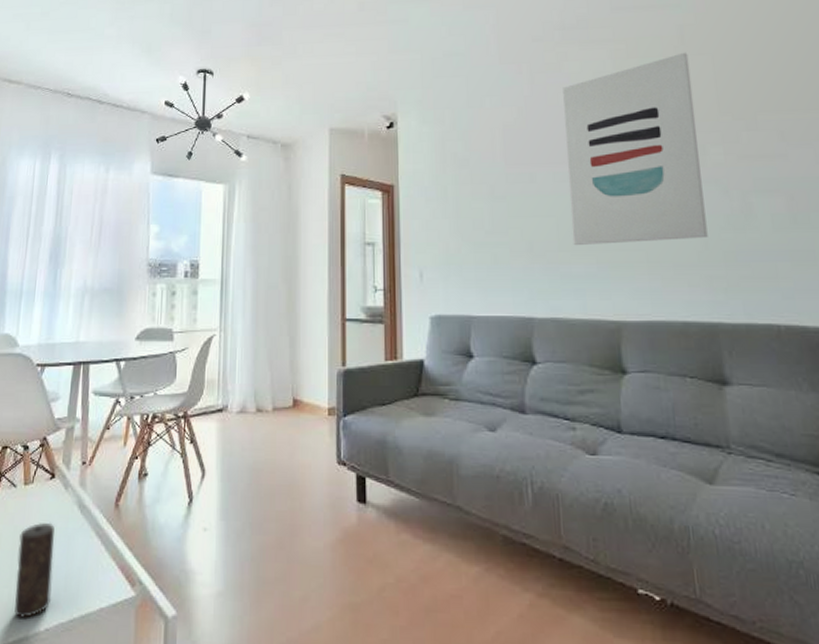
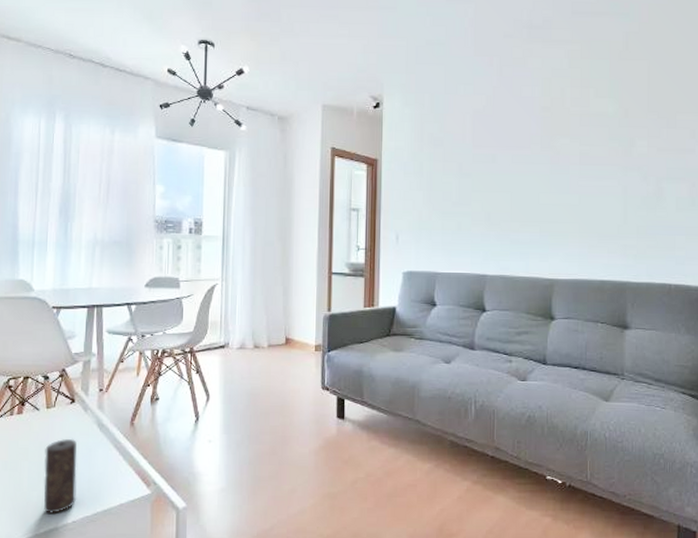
wall art: present [563,52,708,245] -> none [523,57,630,217]

